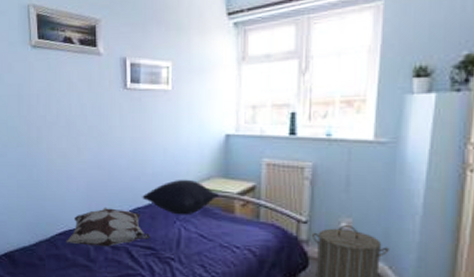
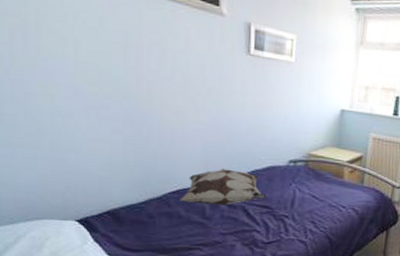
pillow: present [142,179,219,215] -> none [260,146,331,179]

